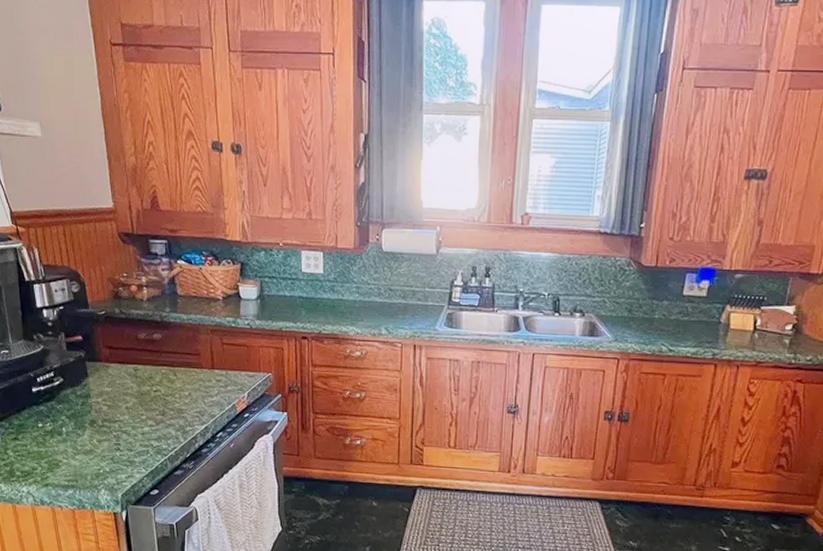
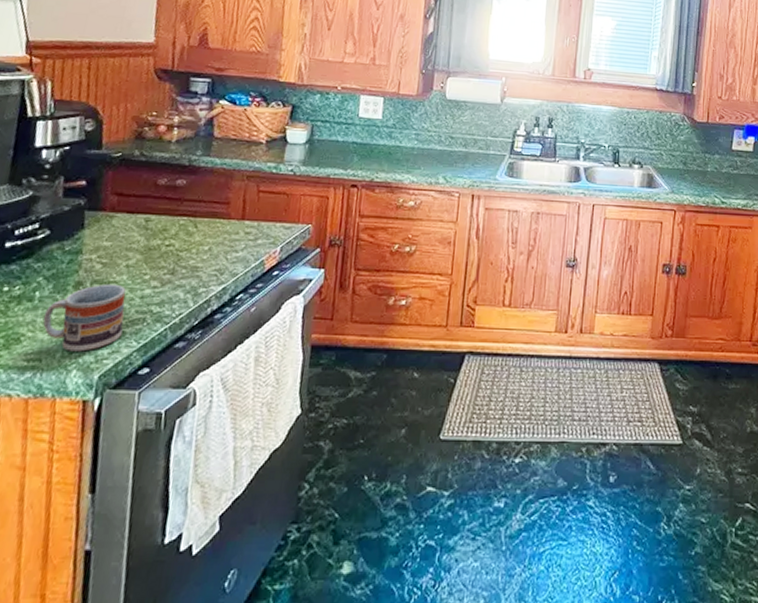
cup: none [72,422,133,476] -> present [42,283,126,352]

